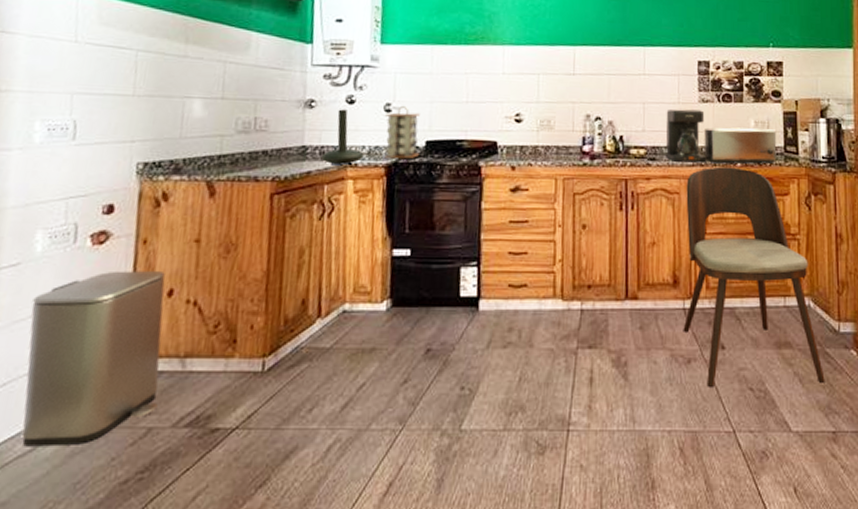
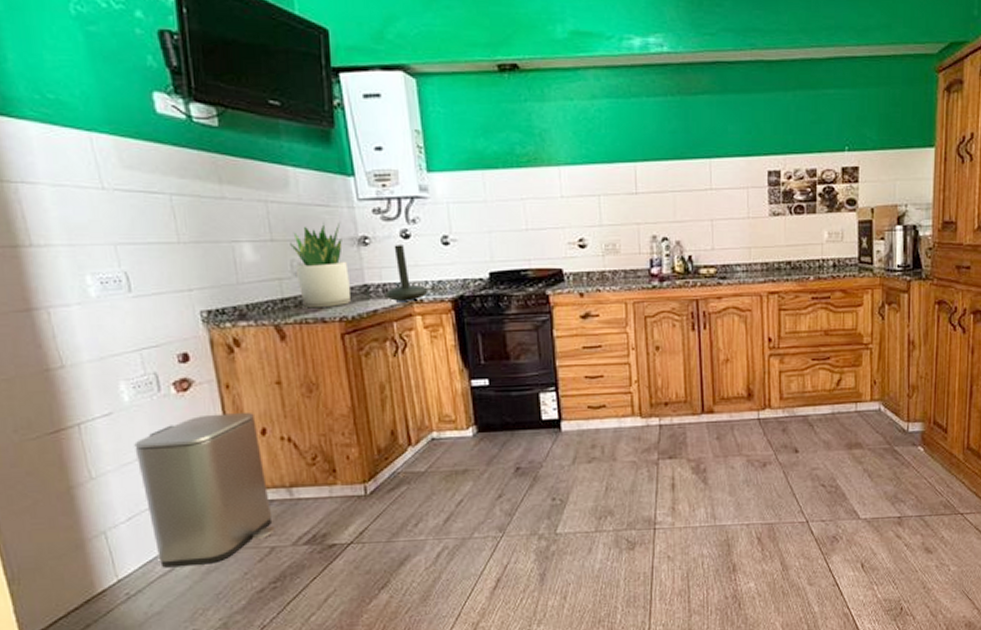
planter: none [238,84,291,167] -> present [290,222,350,309]
spice rack: present [384,105,420,160] -> none [443,237,484,293]
coffee maker: present [665,109,707,162] -> none [735,224,779,279]
dining chair: present [683,166,825,387] -> none [758,281,893,486]
toaster: present [704,127,777,164] -> none [776,239,851,279]

